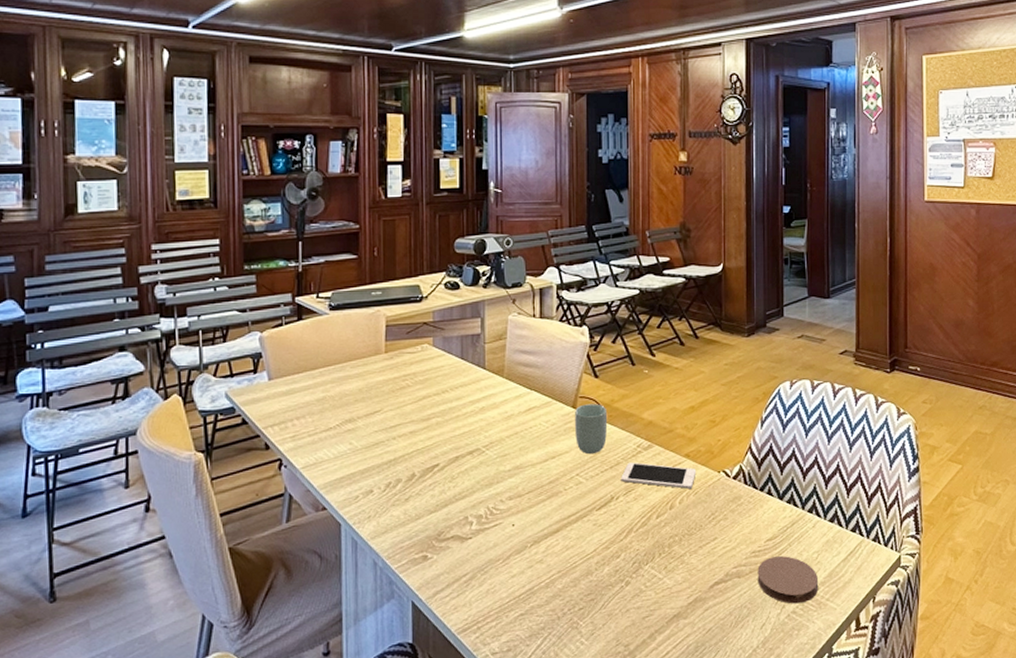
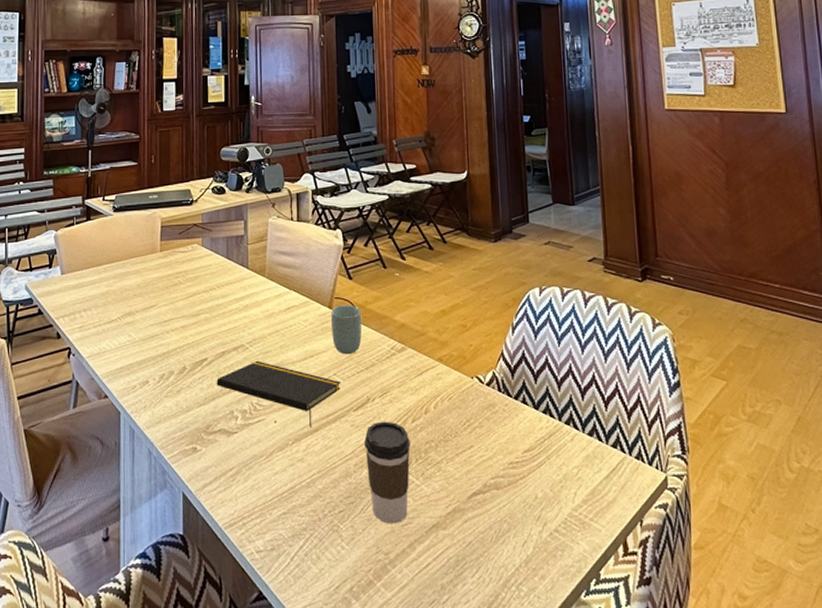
notepad: none [449,464,584,530] -> present [216,360,341,429]
coffee cup: none [607,518,654,618] -> present [364,421,410,524]
cell phone: present [621,462,697,489] -> none [376,364,450,393]
coaster: present [757,555,819,604] -> none [516,468,581,522]

